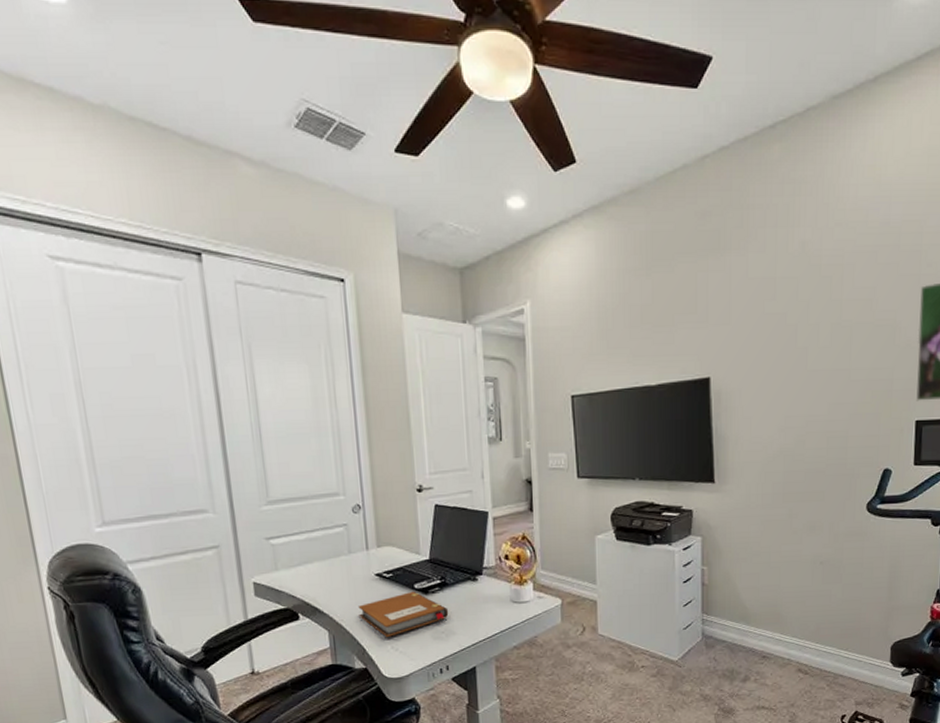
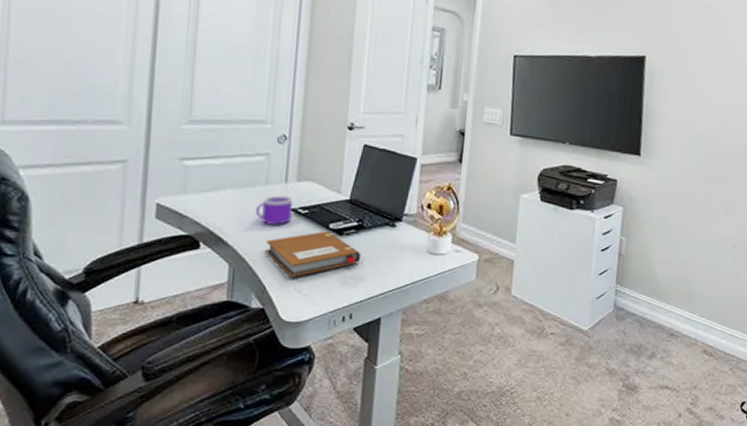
mug: none [343,562,379,592] -> present [255,195,294,226]

